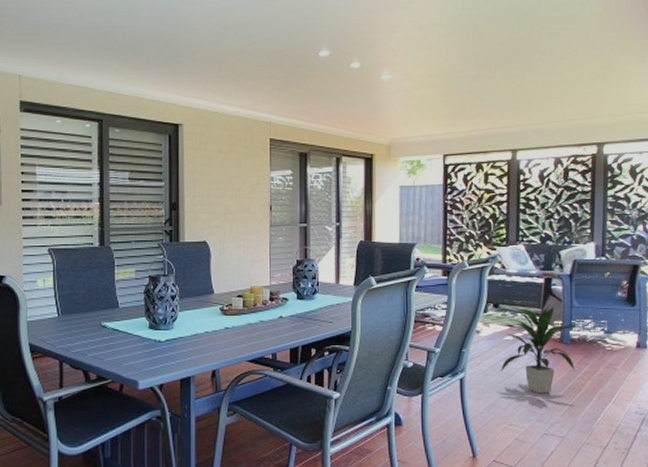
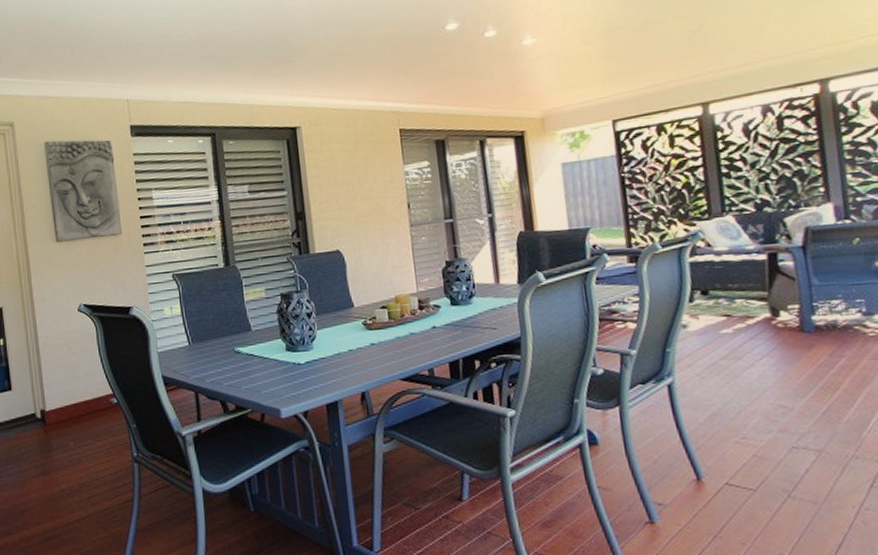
indoor plant: present [500,304,584,394] -> none [720,285,832,398]

